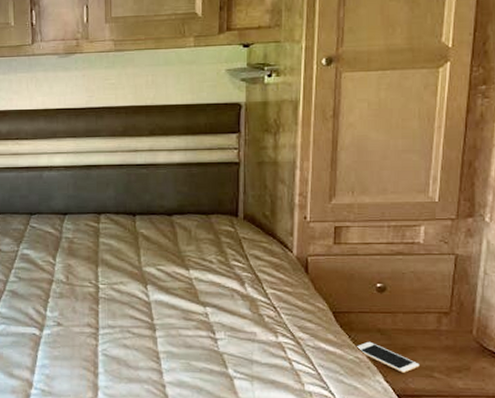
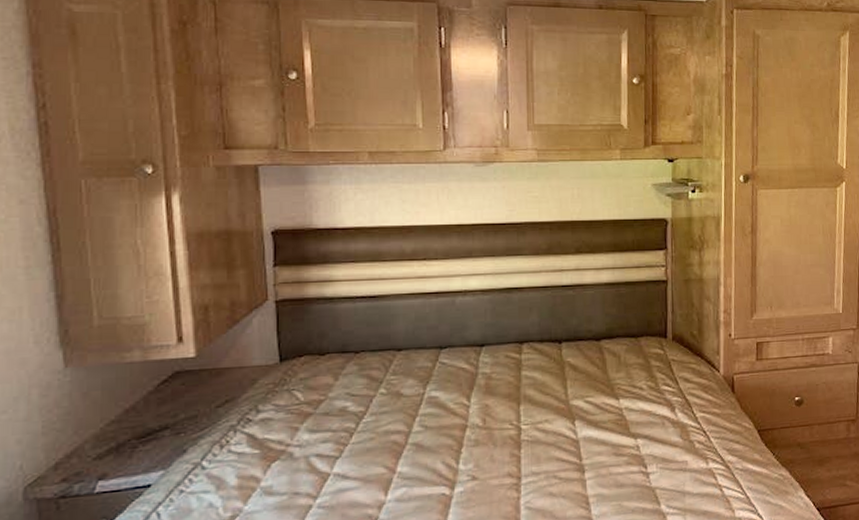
cell phone: present [354,341,420,373] -> none [778,457,834,485]

